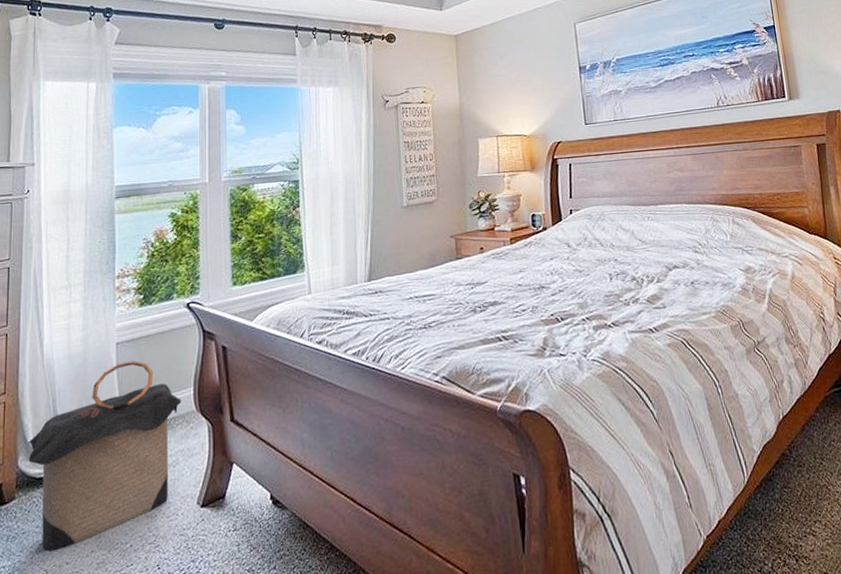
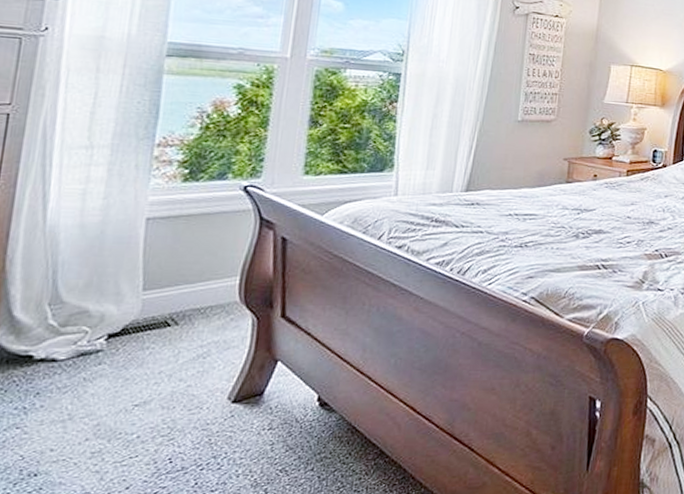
laundry hamper: present [27,360,181,552] -> none [11,240,223,436]

